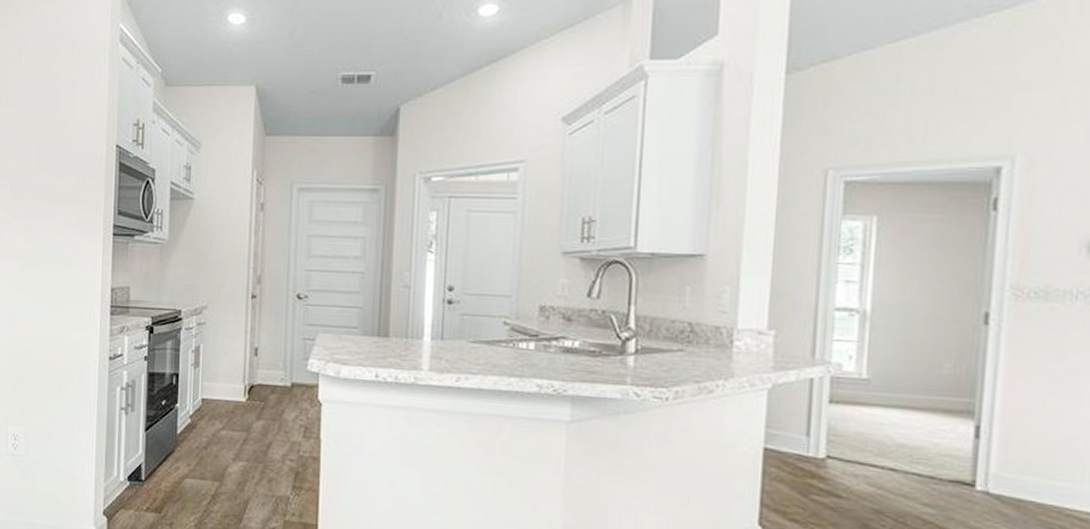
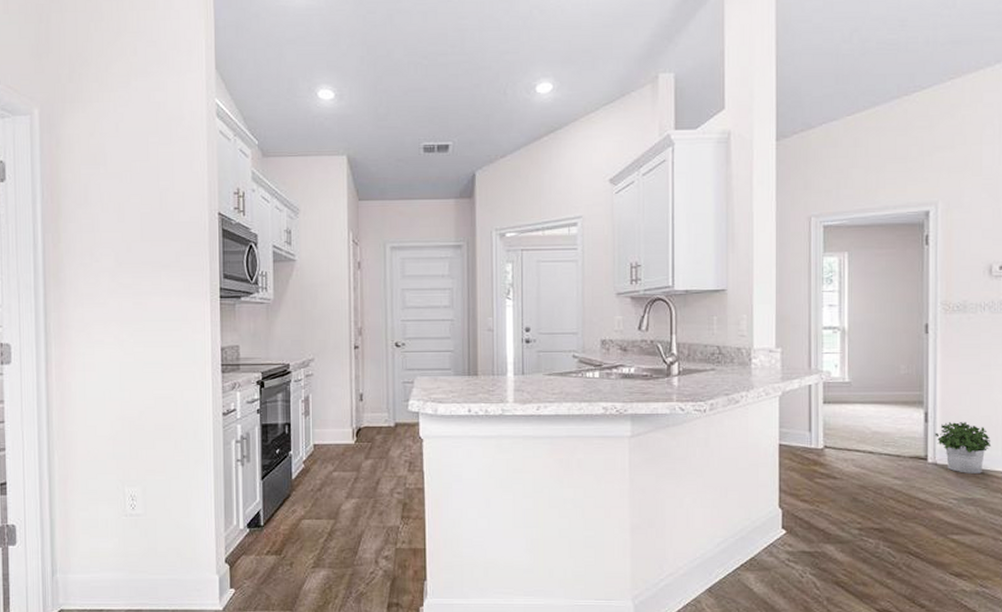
potted plant: none [988,441,1075,512] -> present [935,422,992,473]

